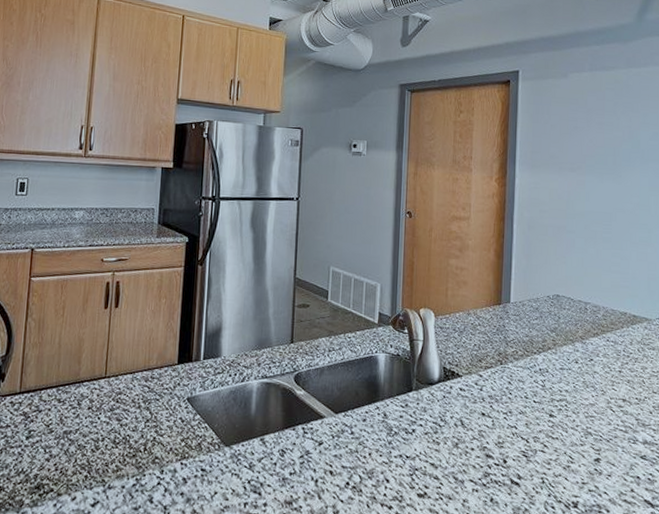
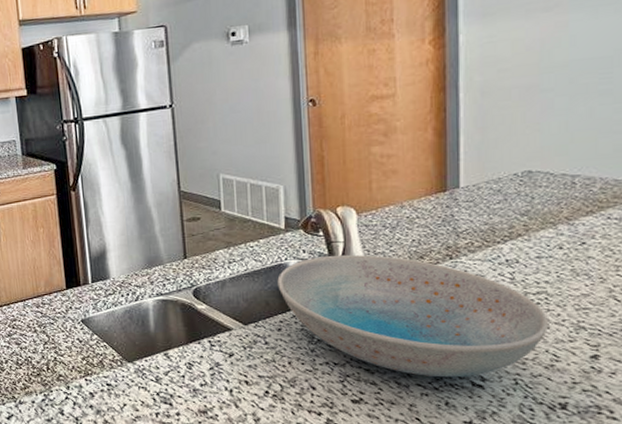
dish: none [367,352,568,475] -> present [277,254,549,378]

